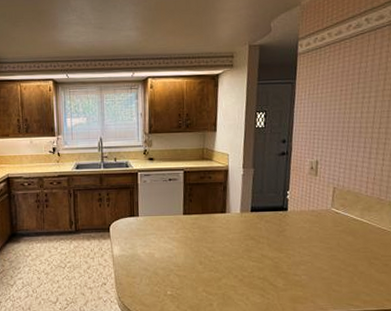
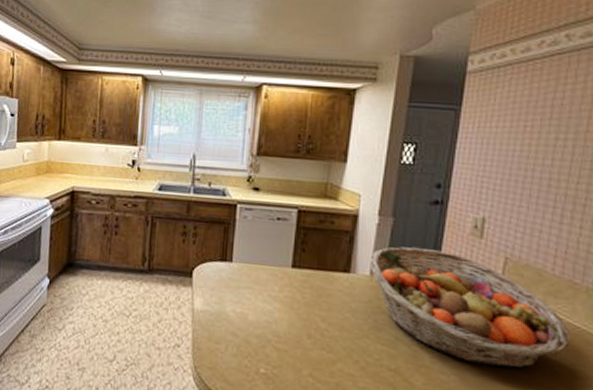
fruit basket: none [239,188,380,266] -> present [370,246,570,369]

